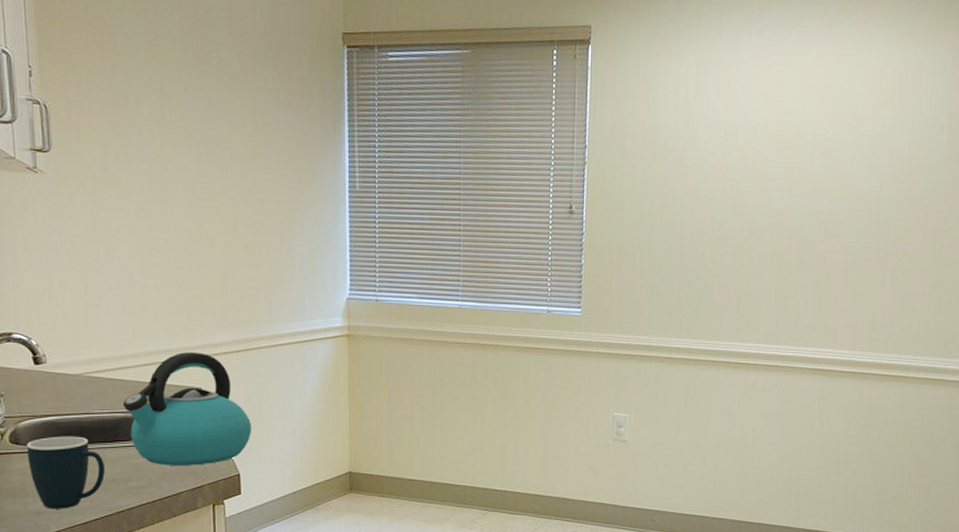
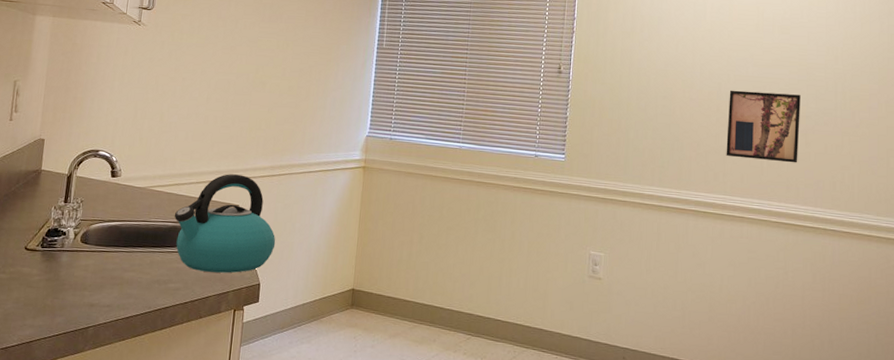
mug: present [27,436,105,509] -> none [91,239,152,304]
wall art: none [759,225,841,304] -> present [726,90,801,163]

